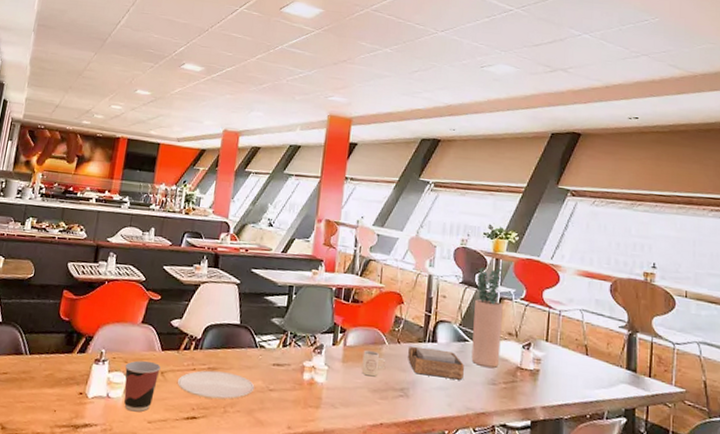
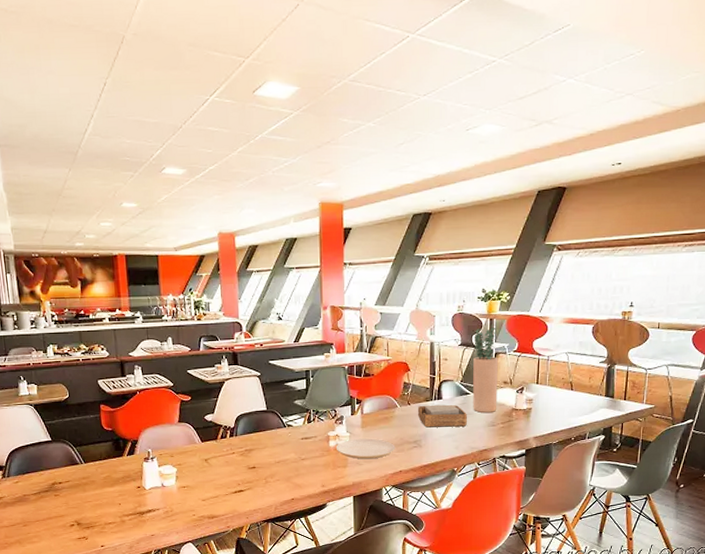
cup: present [124,360,161,412] -> none [172,453,204,494]
plate: present [177,370,255,400] -> none [220,451,289,474]
plate: none [309,374,378,403] -> present [335,438,395,460]
mug: present [361,350,386,377] -> none [379,414,400,436]

